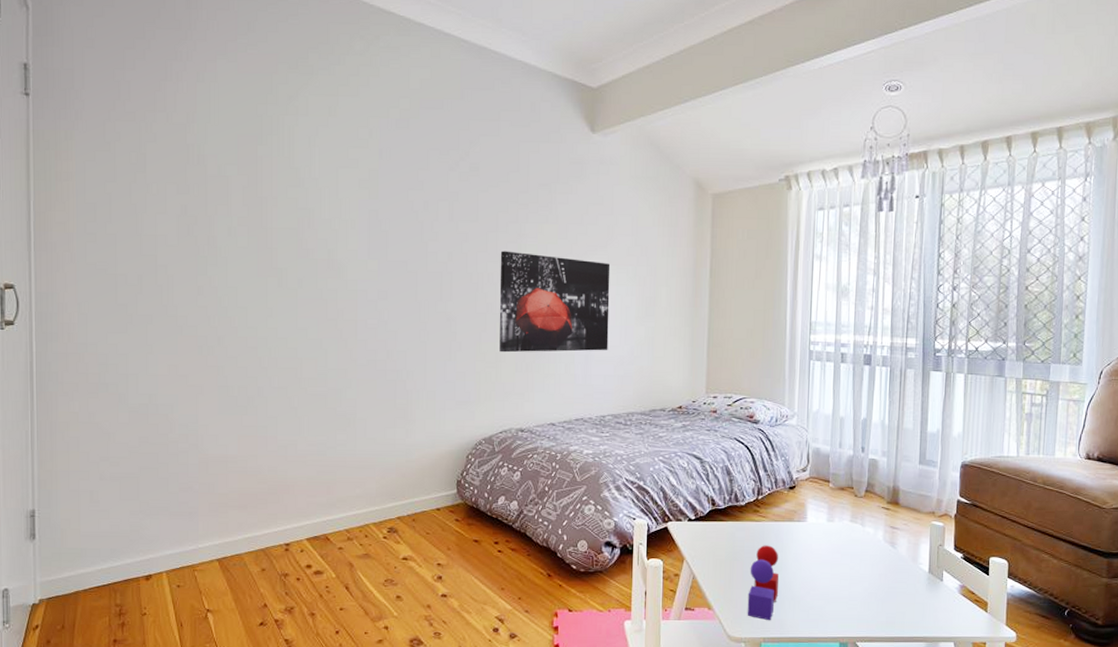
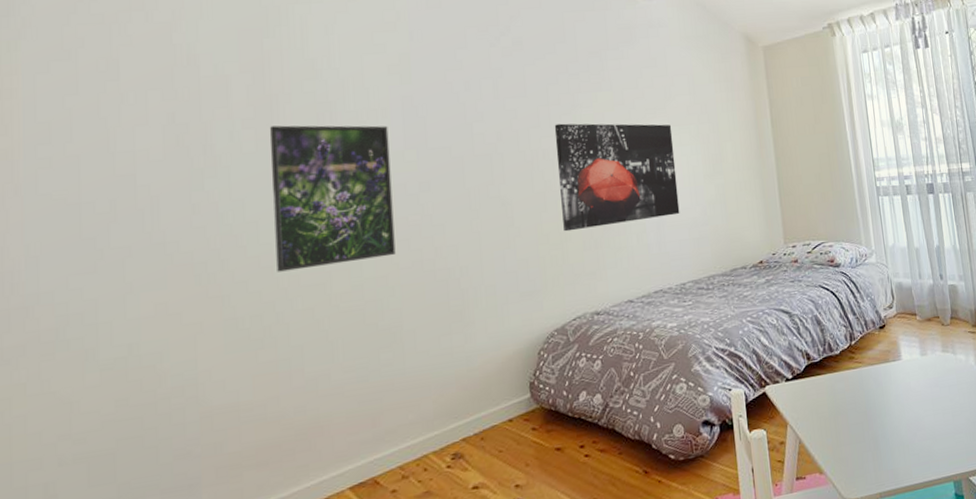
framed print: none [259,226,355,354] -> present [269,125,396,272]
toy blocks: present [747,545,779,621] -> none [854,391,887,474]

